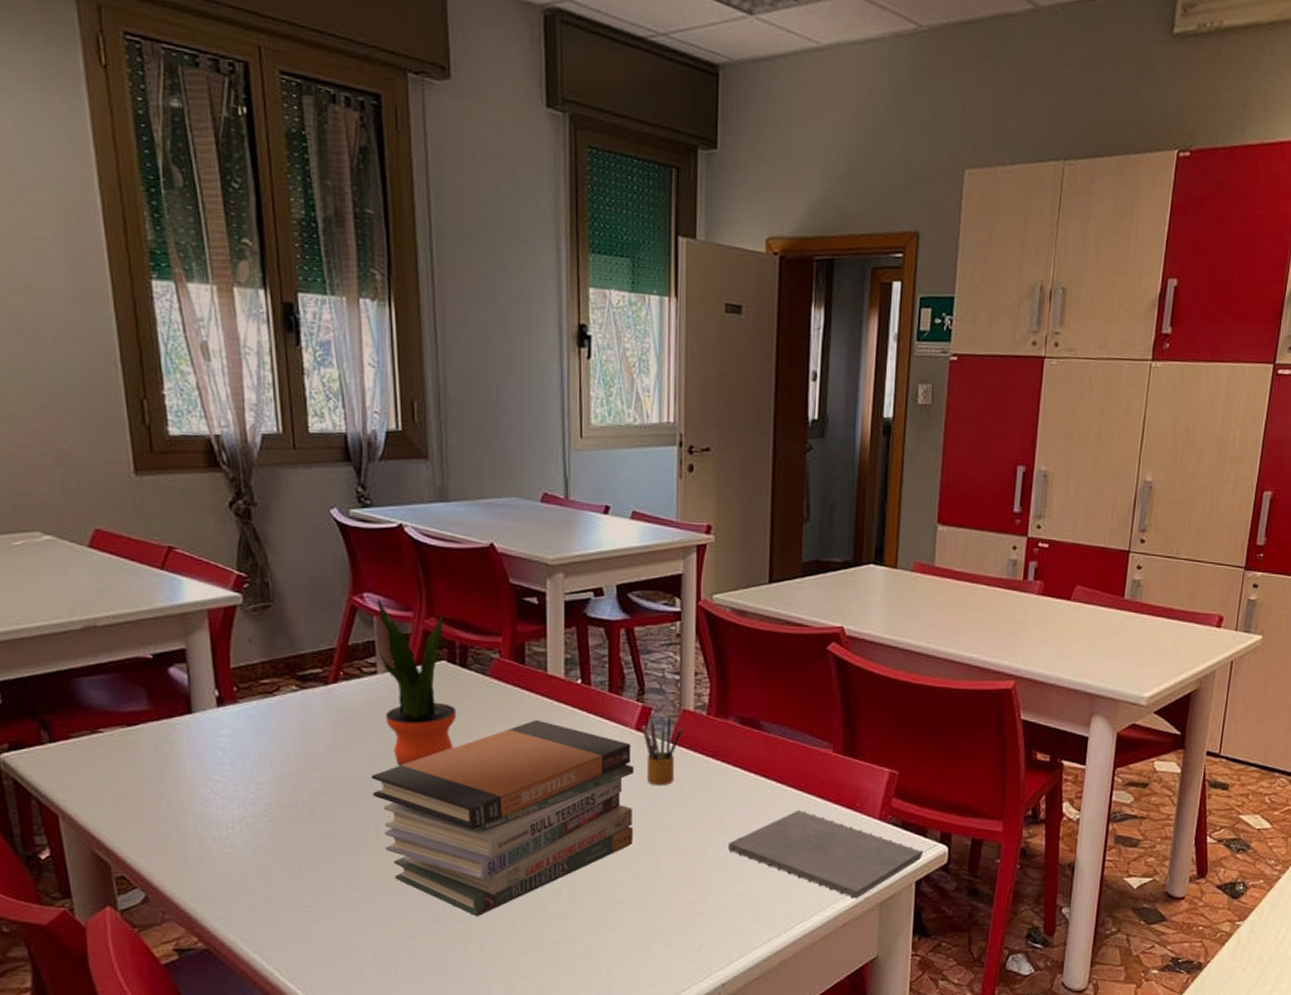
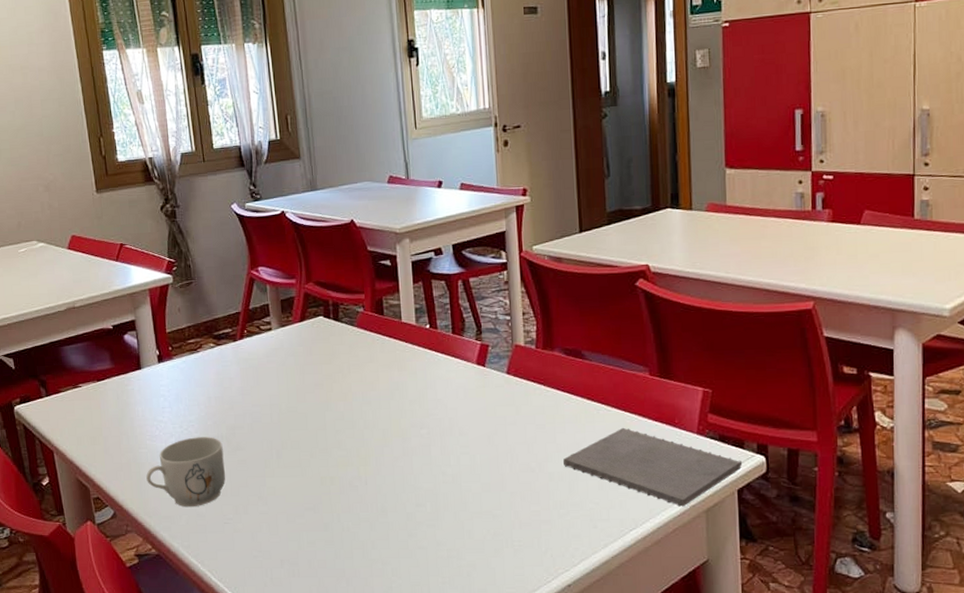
mug: none [194,803,306,891] -> present [146,437,226,508]
book stack: present [371,719,635,917] -> none [271,360,482,527]
potted plant: present [377,598,457,766] -> none [268,271,334,403]
pencil box: present [641,714,683,786] -> none [481,350,517,411]

